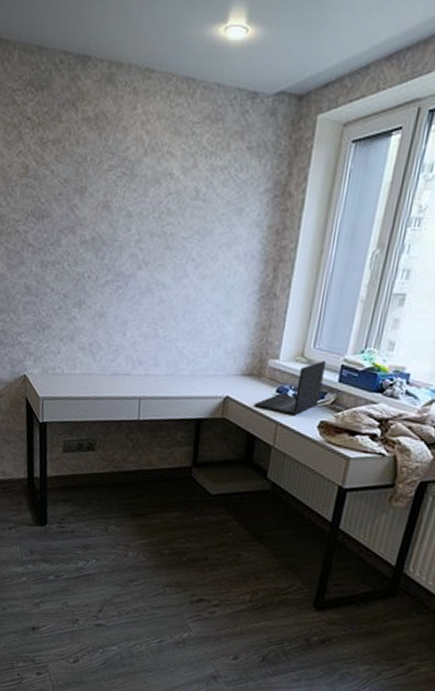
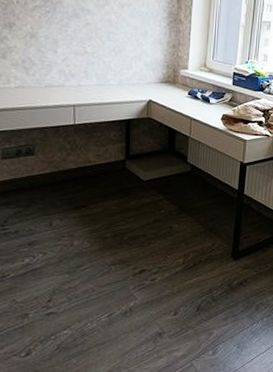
laptop: present [254,361,327,416] -> none [172,70,223,112]

